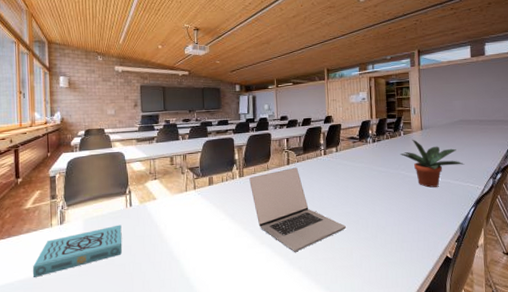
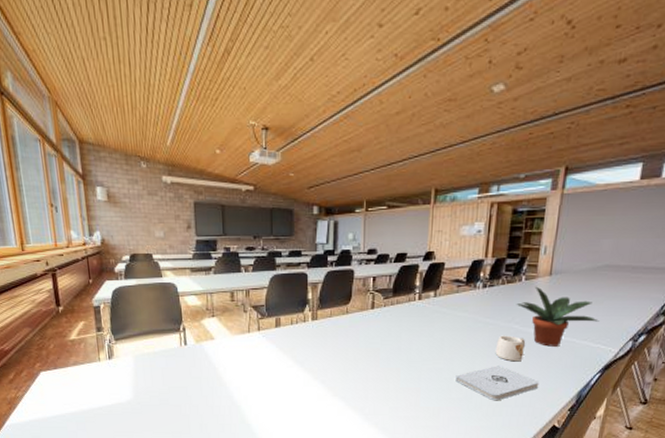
book: present [32,224,122,277] -> none [82,364,177,411]
laptop: present [249,167,346,252] -> none [324,312,435,407]
notepad: none [361,206,429,238] -> present [455,366,540,401]
mug: none [389,180,413,203] -> present [495,335,526,362]

